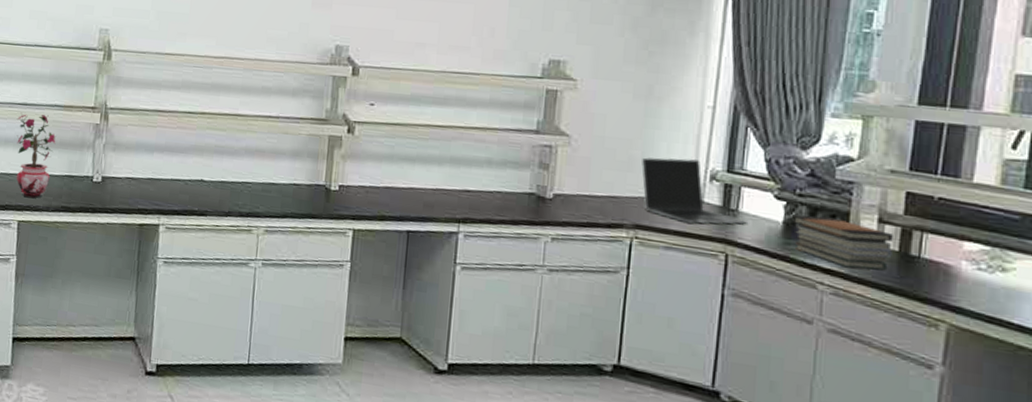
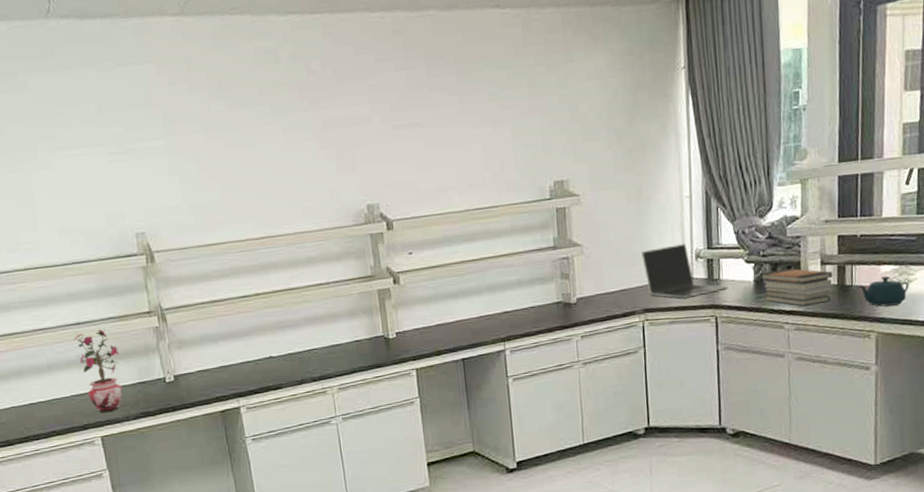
teapot: none [929,255,1003,297] -> present [859,276,909,307]

